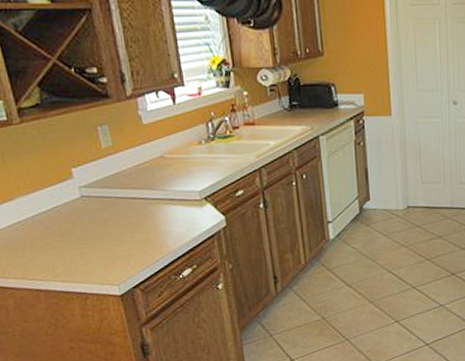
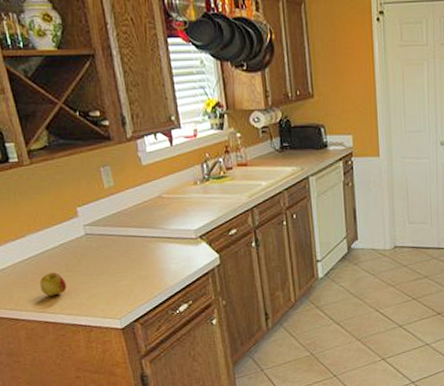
apple: none [30,237,60,262] -> present [39,272,67,296]

